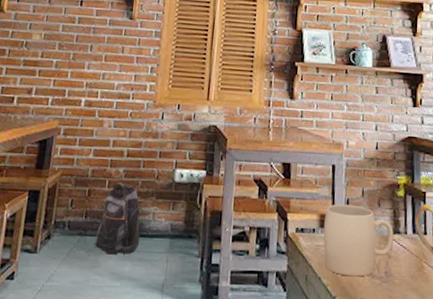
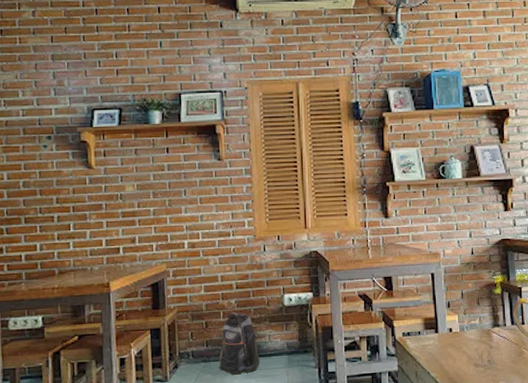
mug: present [323,204,394,277] -> none [428,306,493,368]

